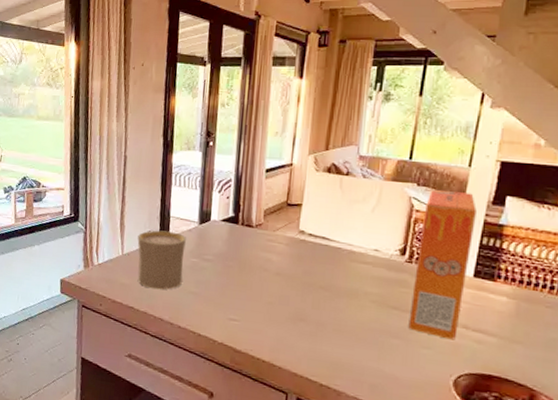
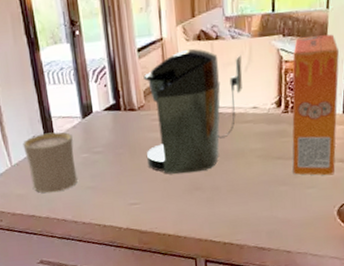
coffee maker: none [254,179,370,303] -> present [143,48,243,174]

